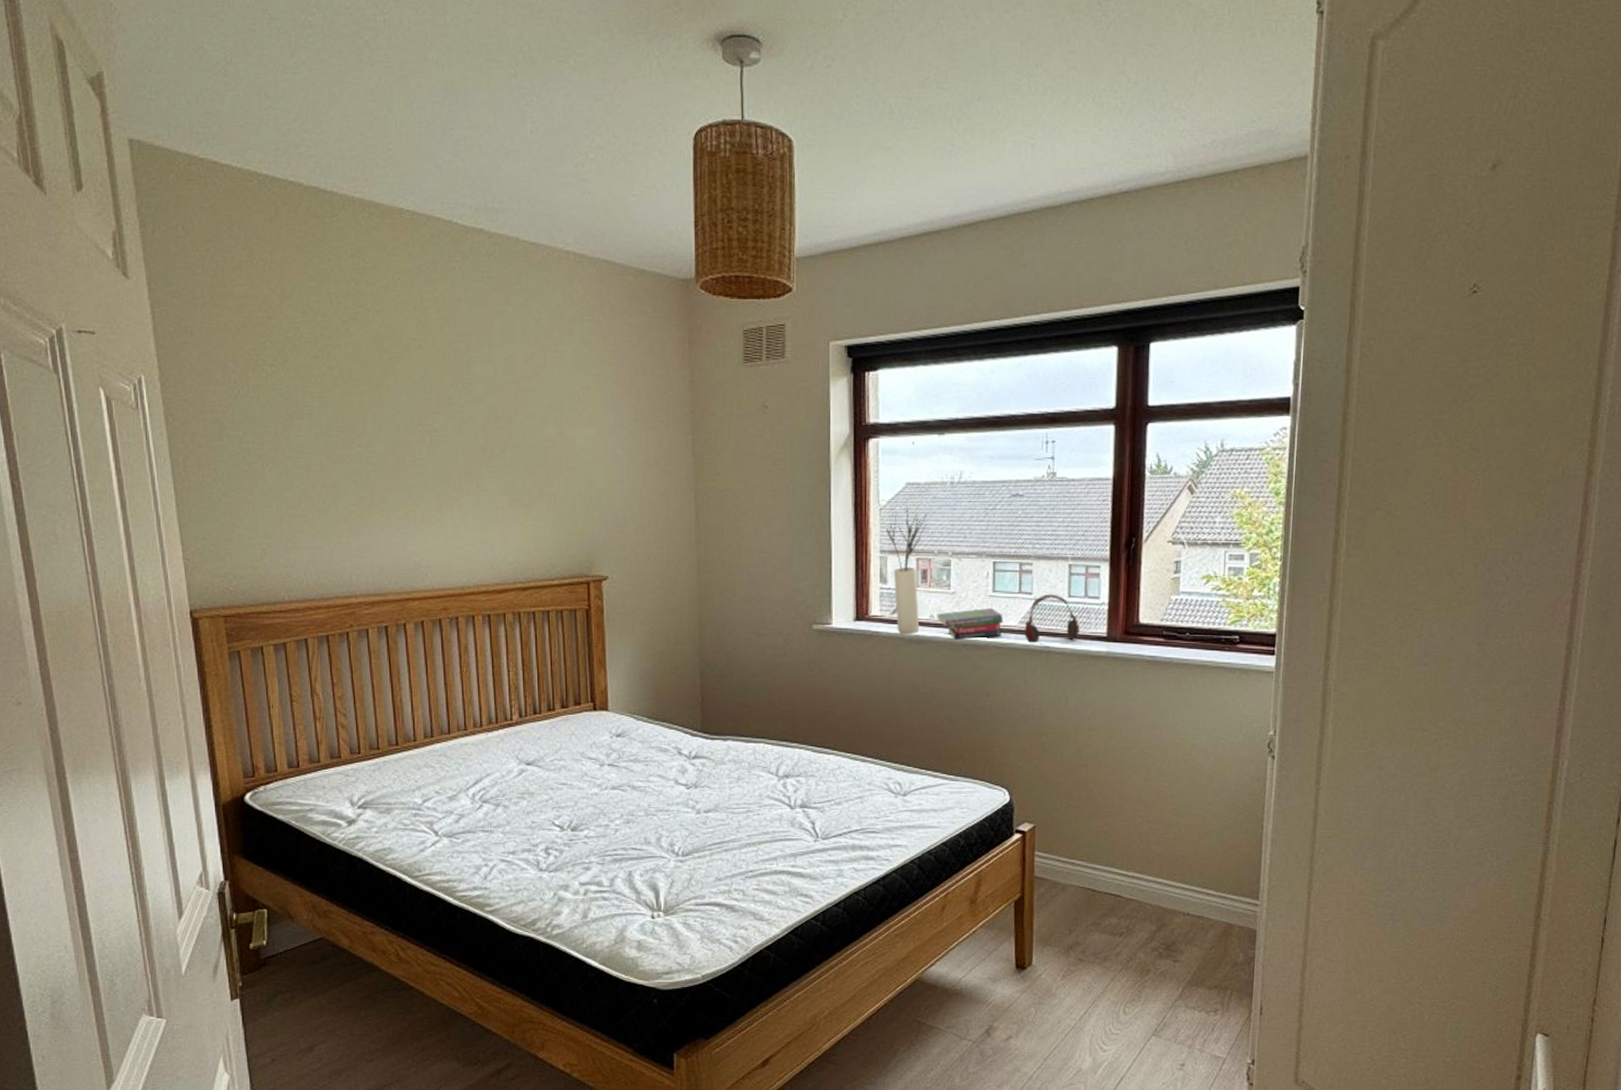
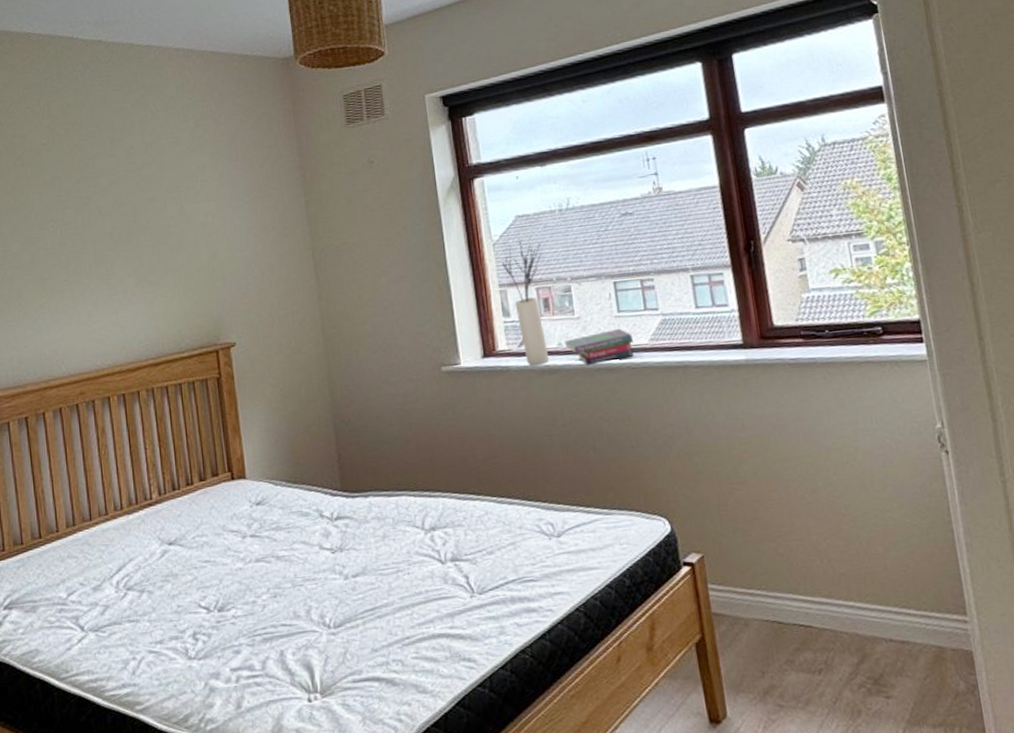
headset: present [1024,594,1080,649] -> none [656,307,715,364]

